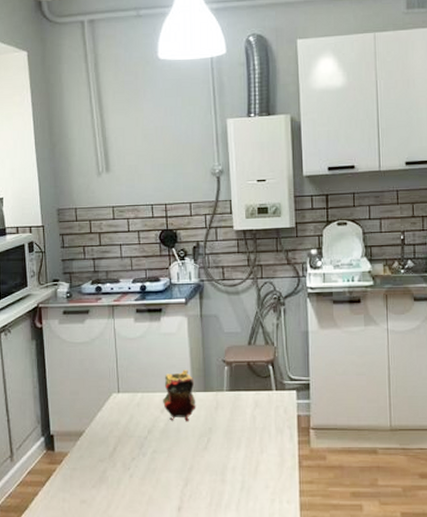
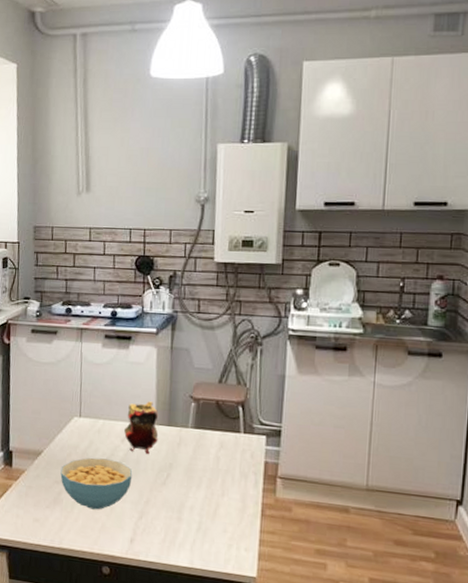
cereal bowl: none [104,431,175,483] -> present [60,457,133,510]

